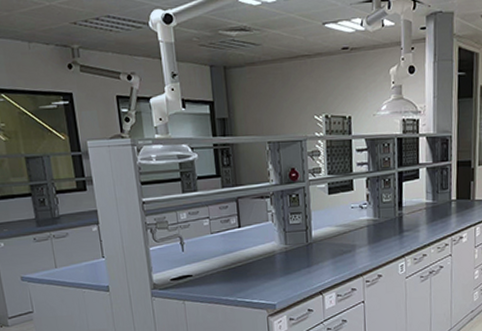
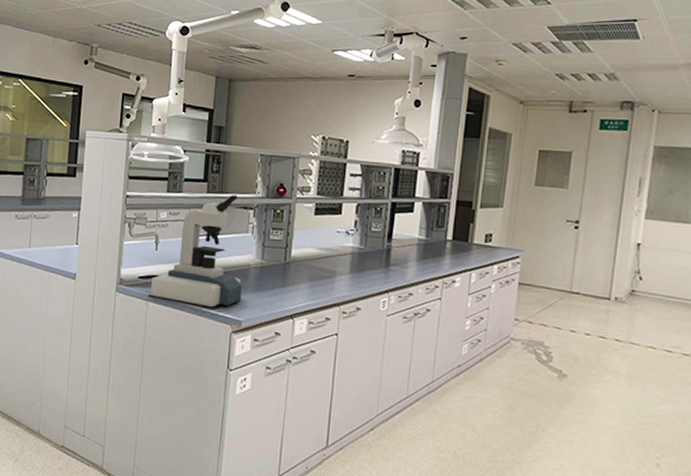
microscope: none [183,186,272,298] -> present [148,195,243,309]

